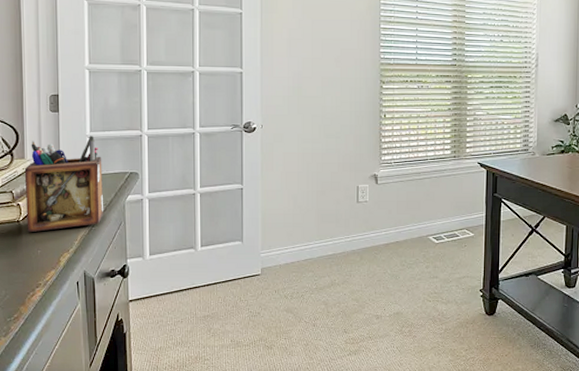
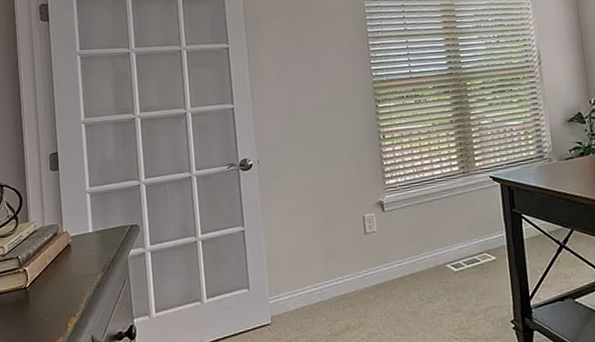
desk organizer: present [24,136,103,233] -> none [28,191,107,299]

